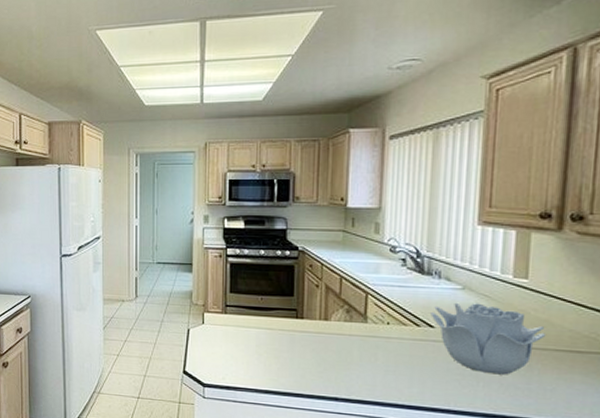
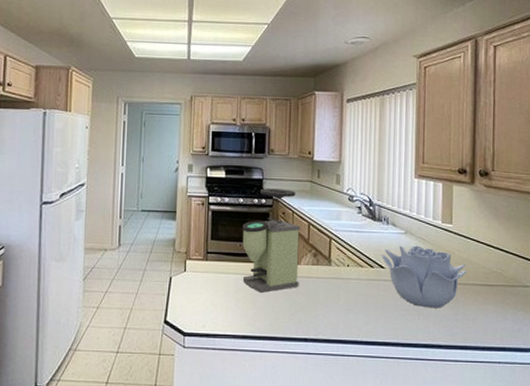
coffee grinder: none [264,239,331,348] -> present [242,188,301,293]

